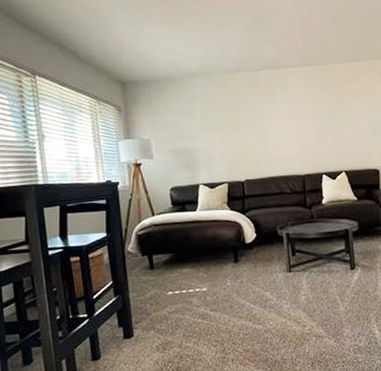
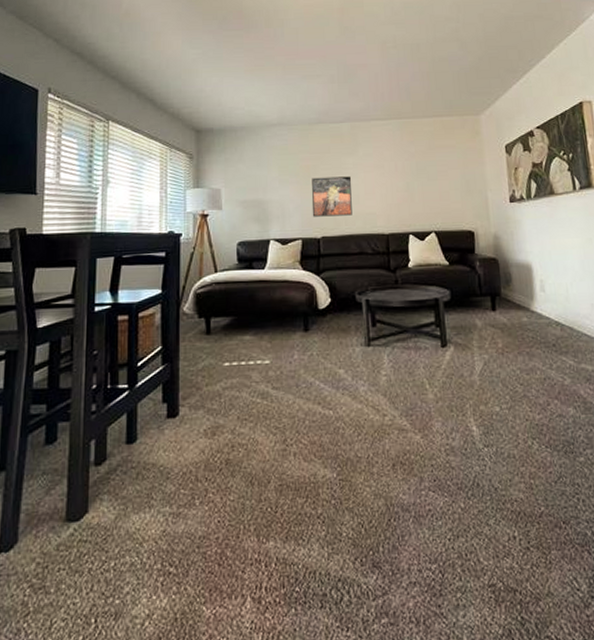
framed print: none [233,123,272,162] -> present [312,176,352,217]

